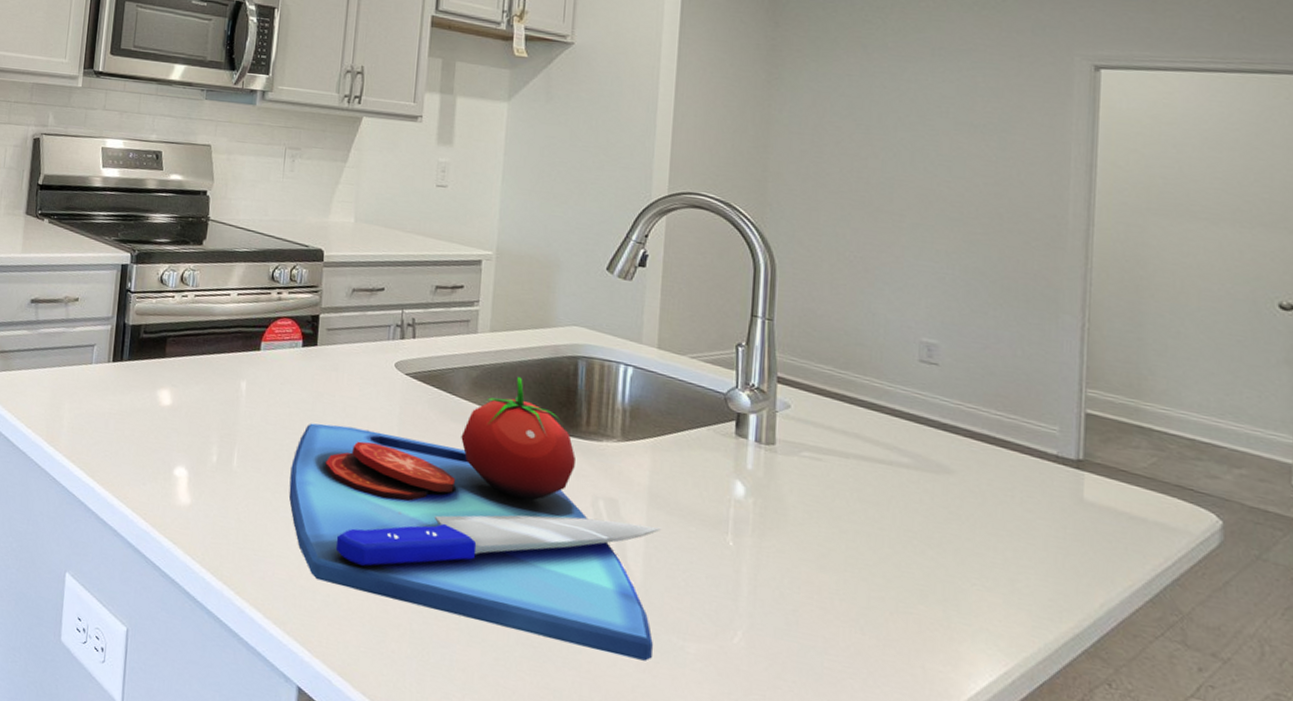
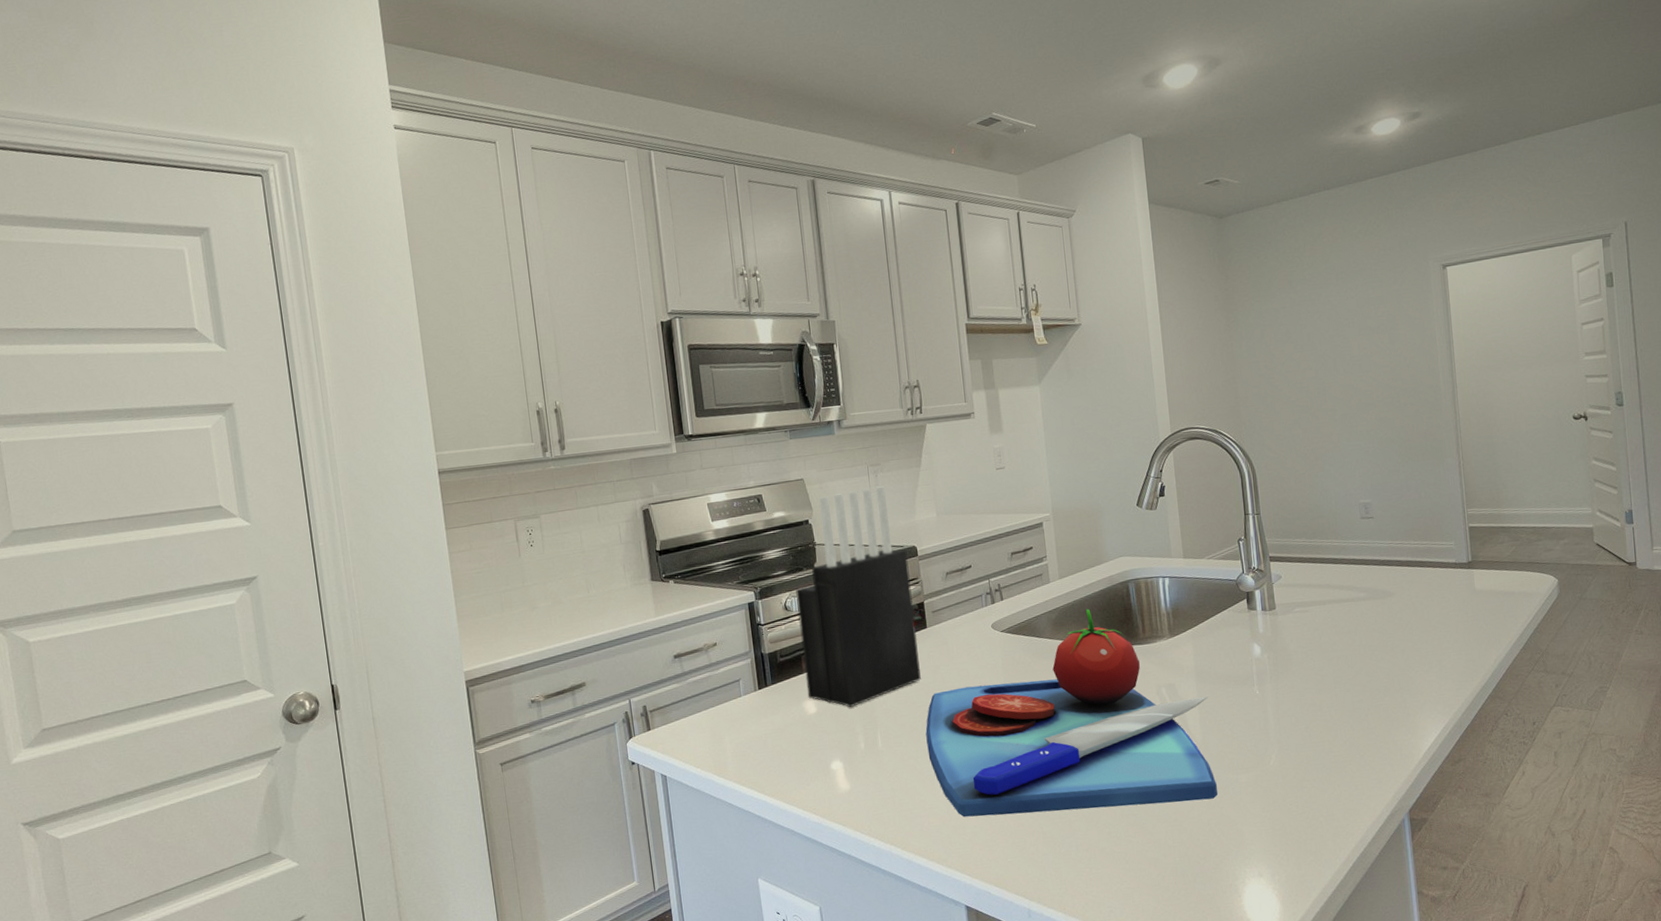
knife block: none [165,168,312,412] -> present [795,486,921,708]

